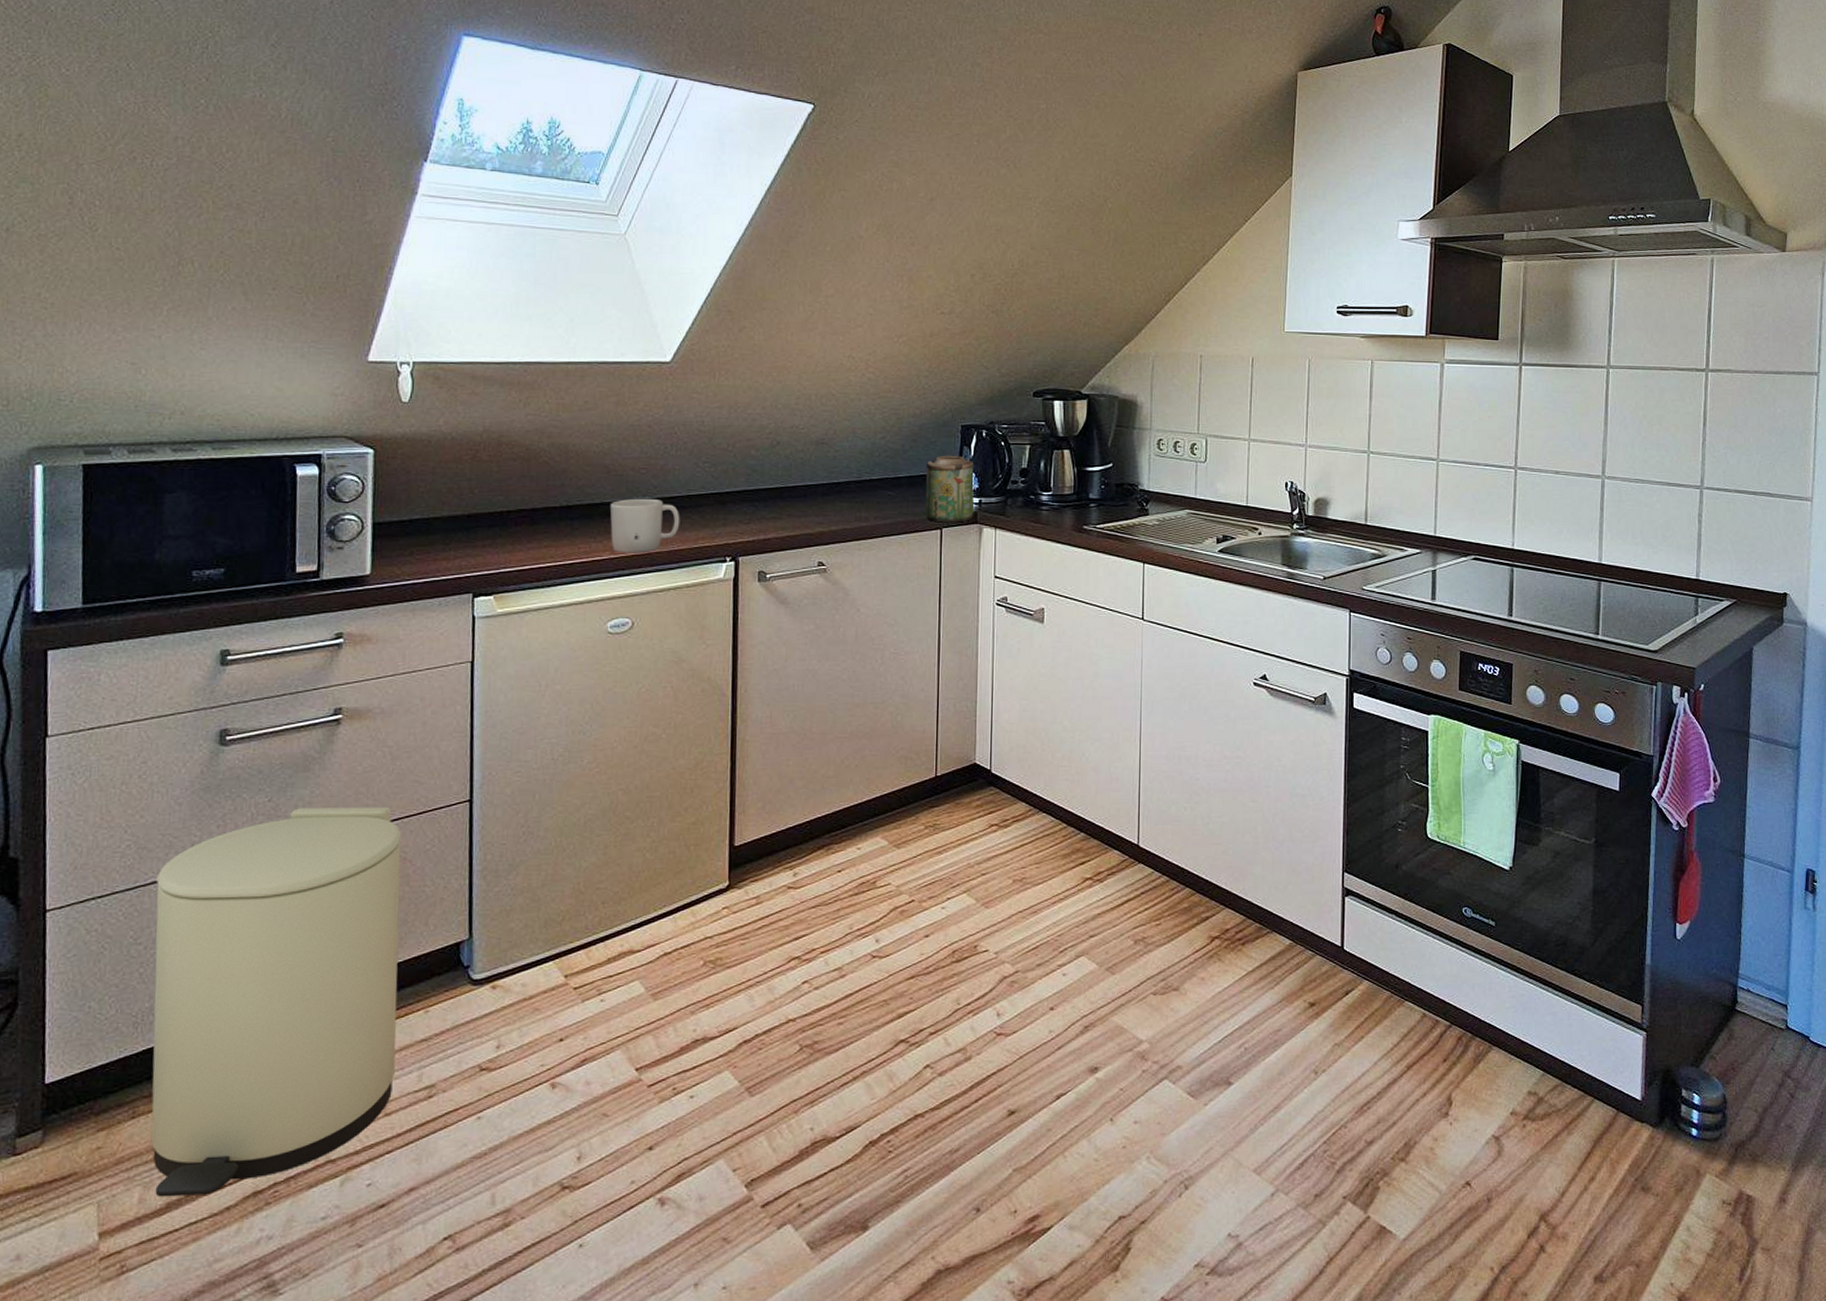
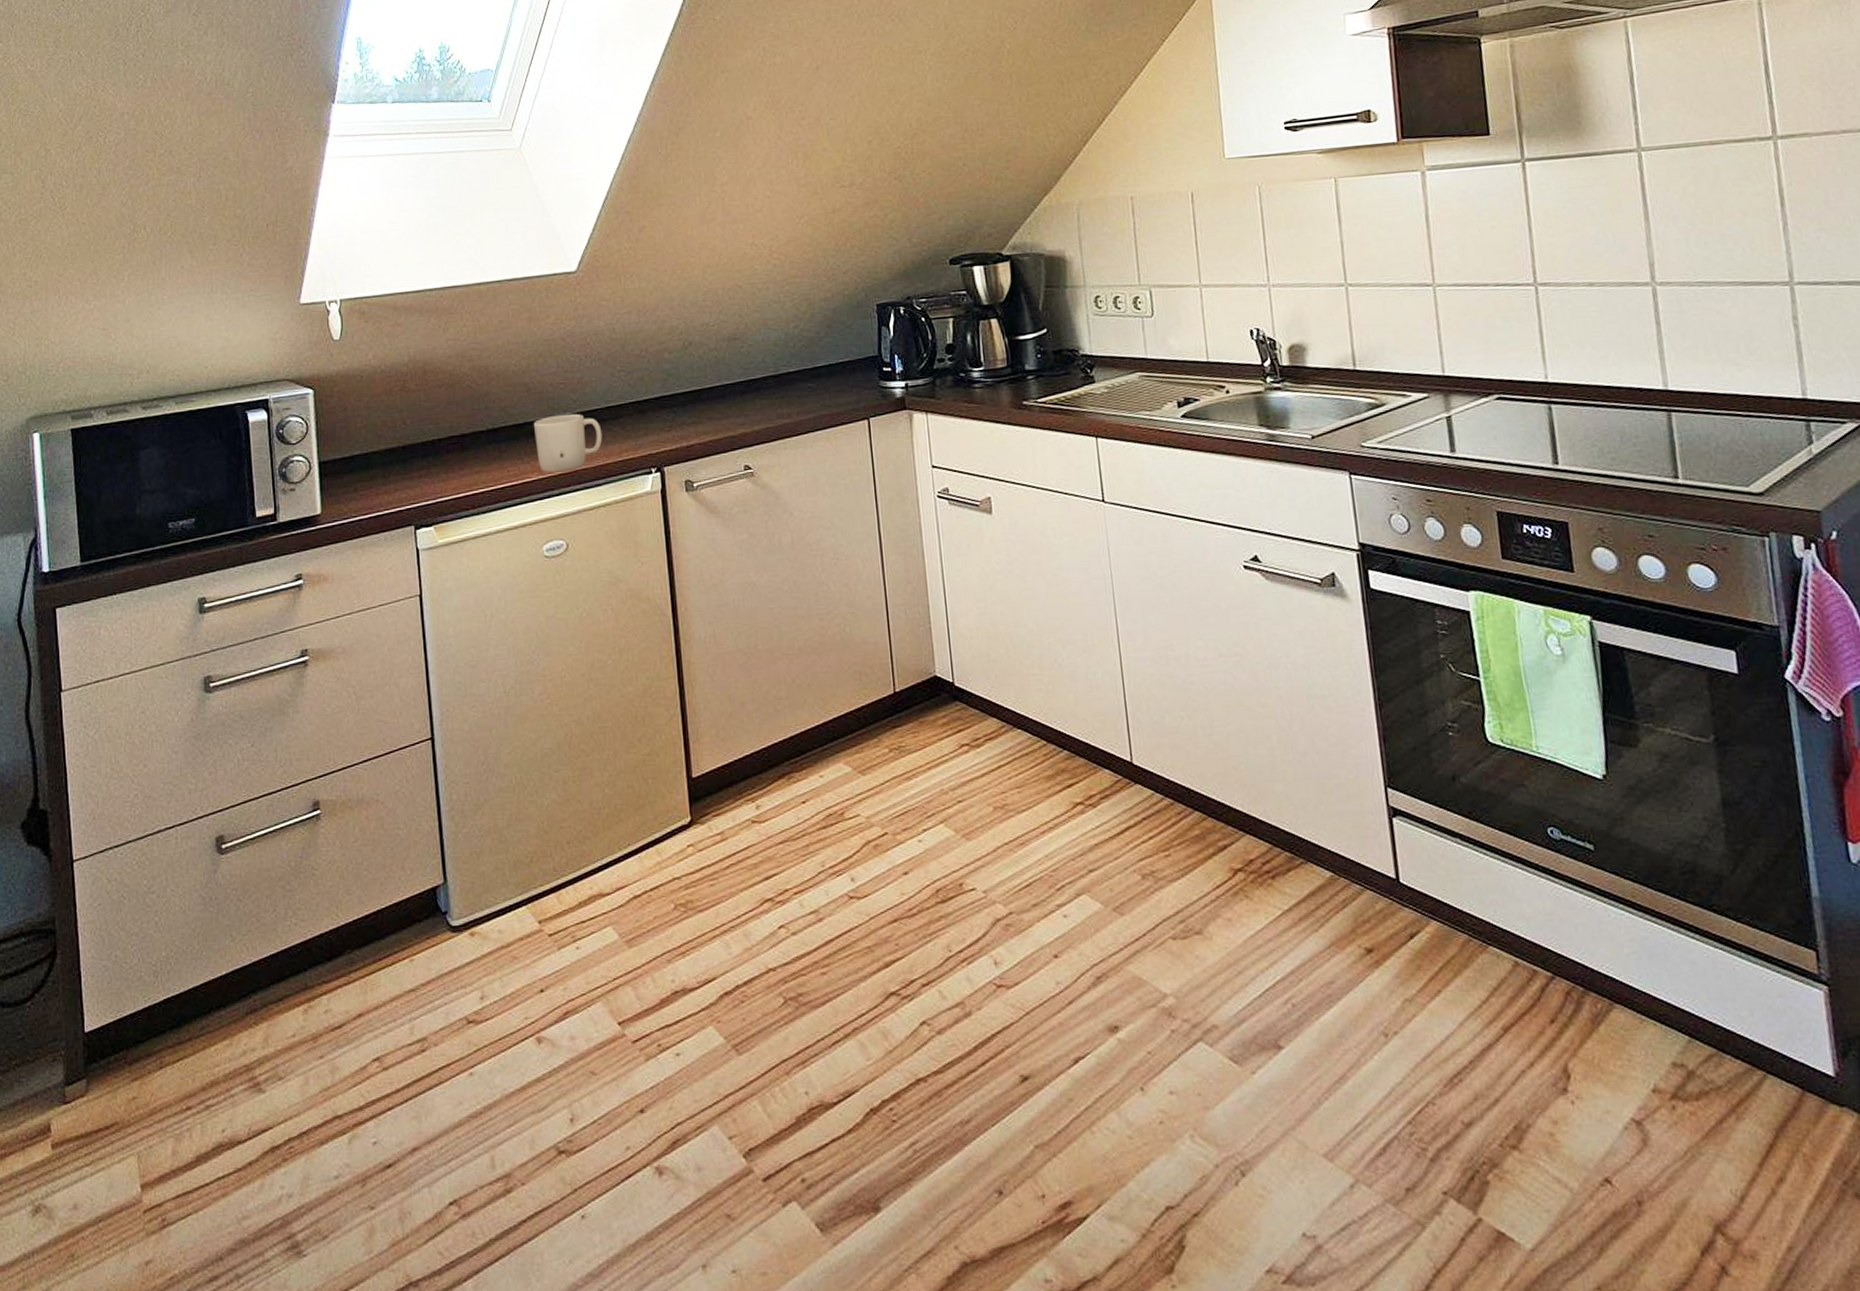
pedal bin: present [151,806,402,1198] -> none [163,748,388,1150]
canister: present [924,455,975,523] -> none [844,337,902,412]

